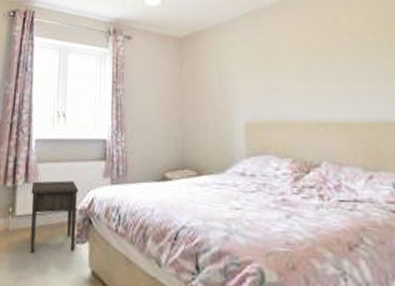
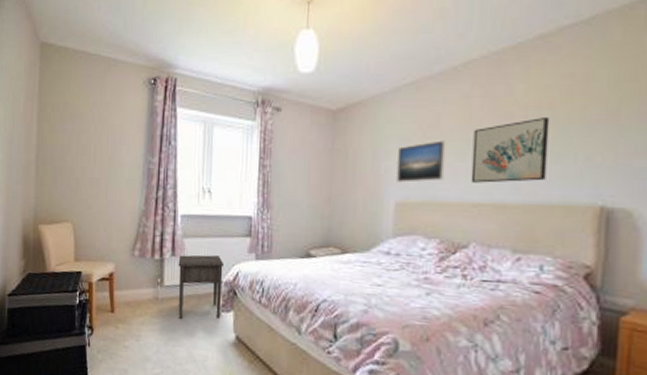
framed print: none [242,64,288,103] -> present [397,140,447,183]
wall art: none [309,43,382,103] -> present [471,118,550,183]

